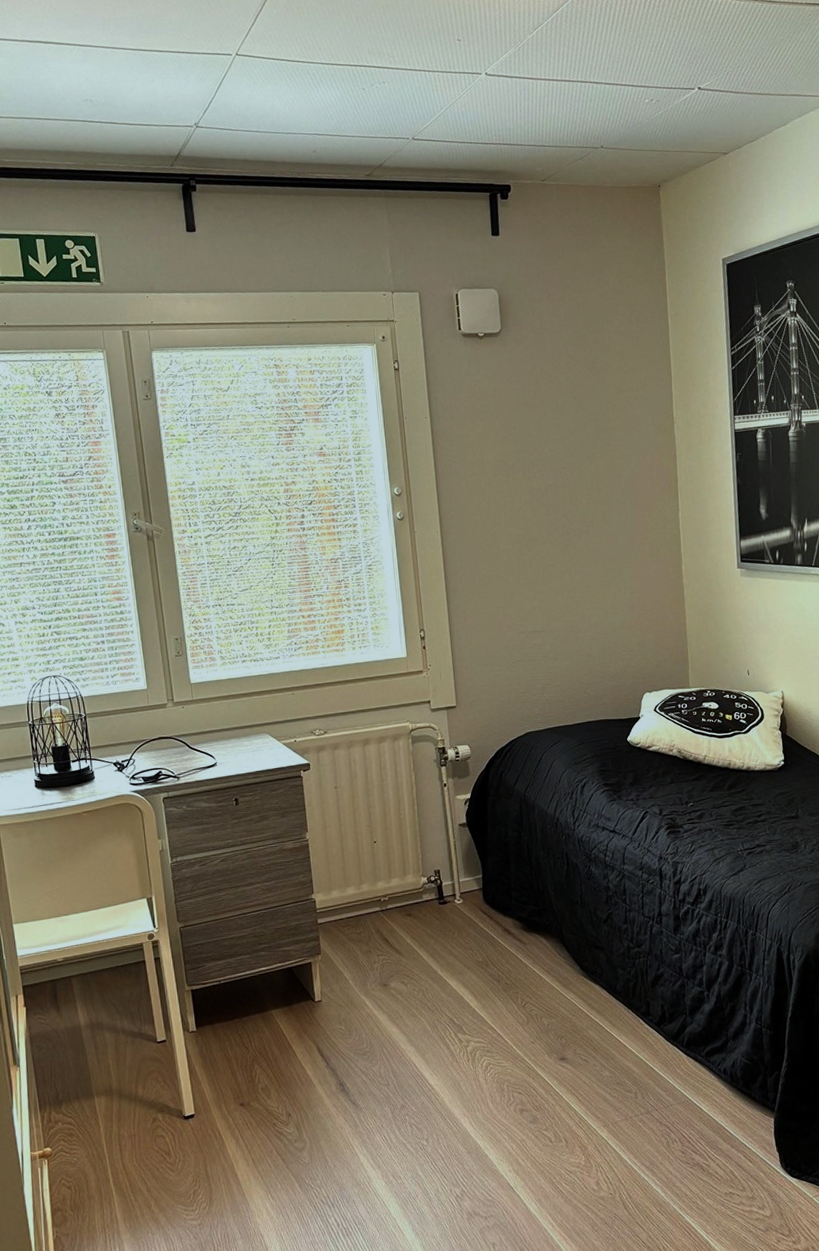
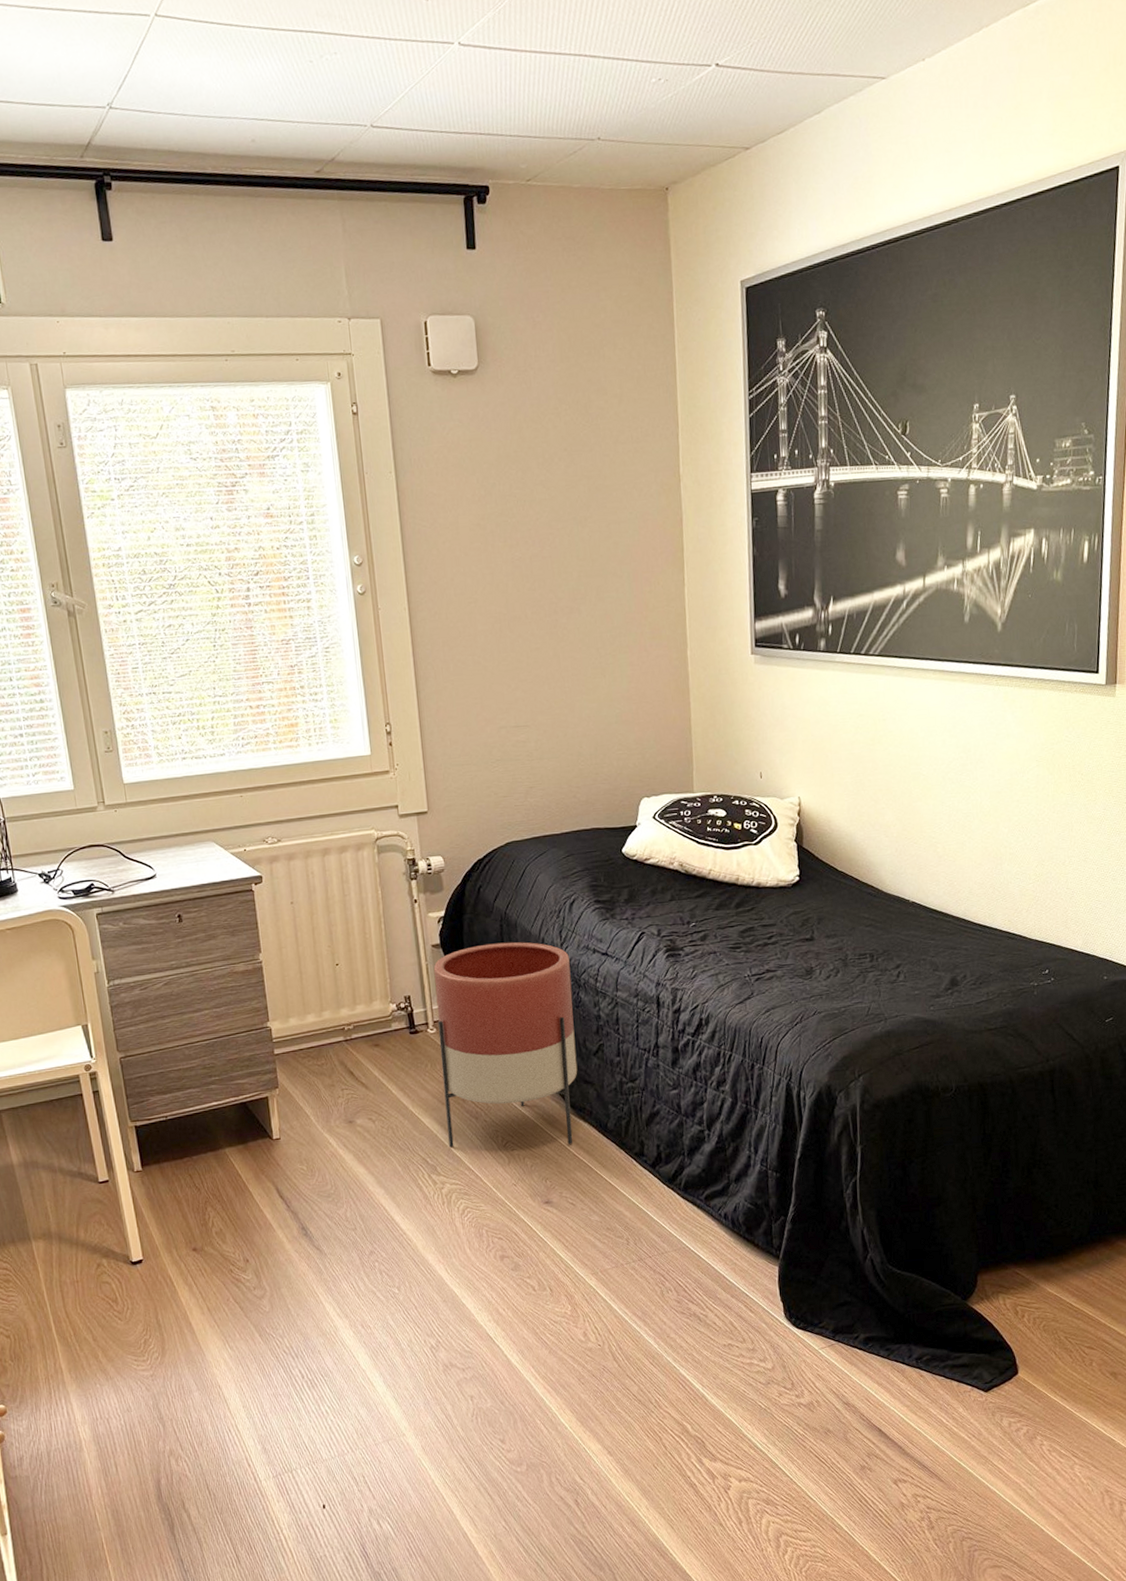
planter: none [460,821,590,1009] -> present [433,942,578,1148]

